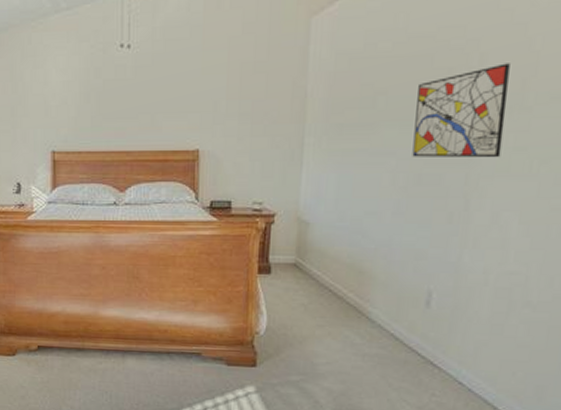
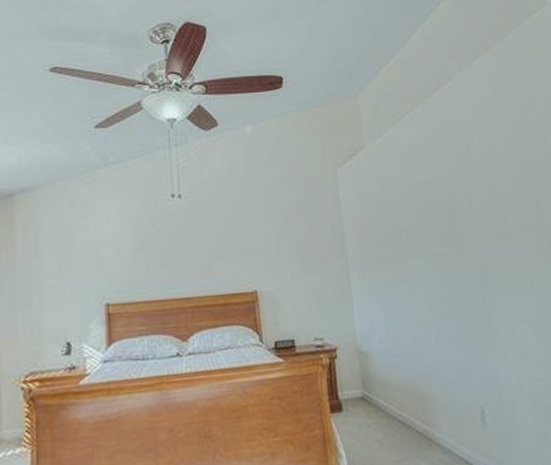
wall art: present [412,63,510,158] -> none [430,203,503,284]

